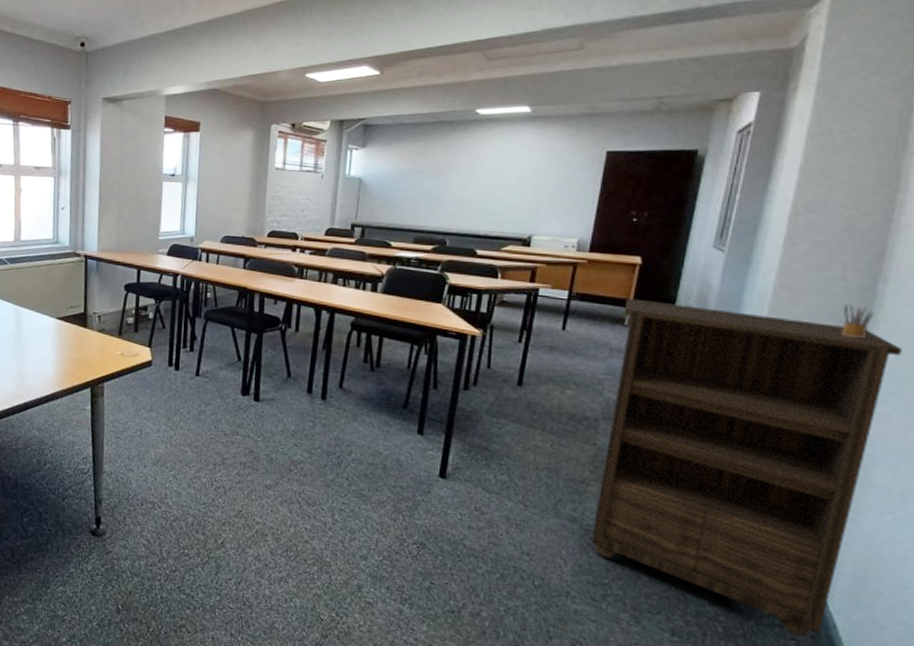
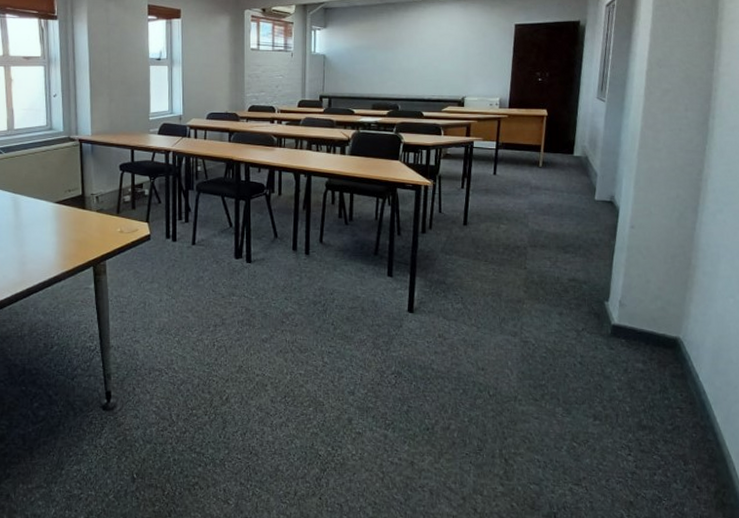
bookshelf: present [591,298,902,637] -> none [529,144,729,405]
pencil box: present [841,304,875,339] -> none [688,137,709,163]

